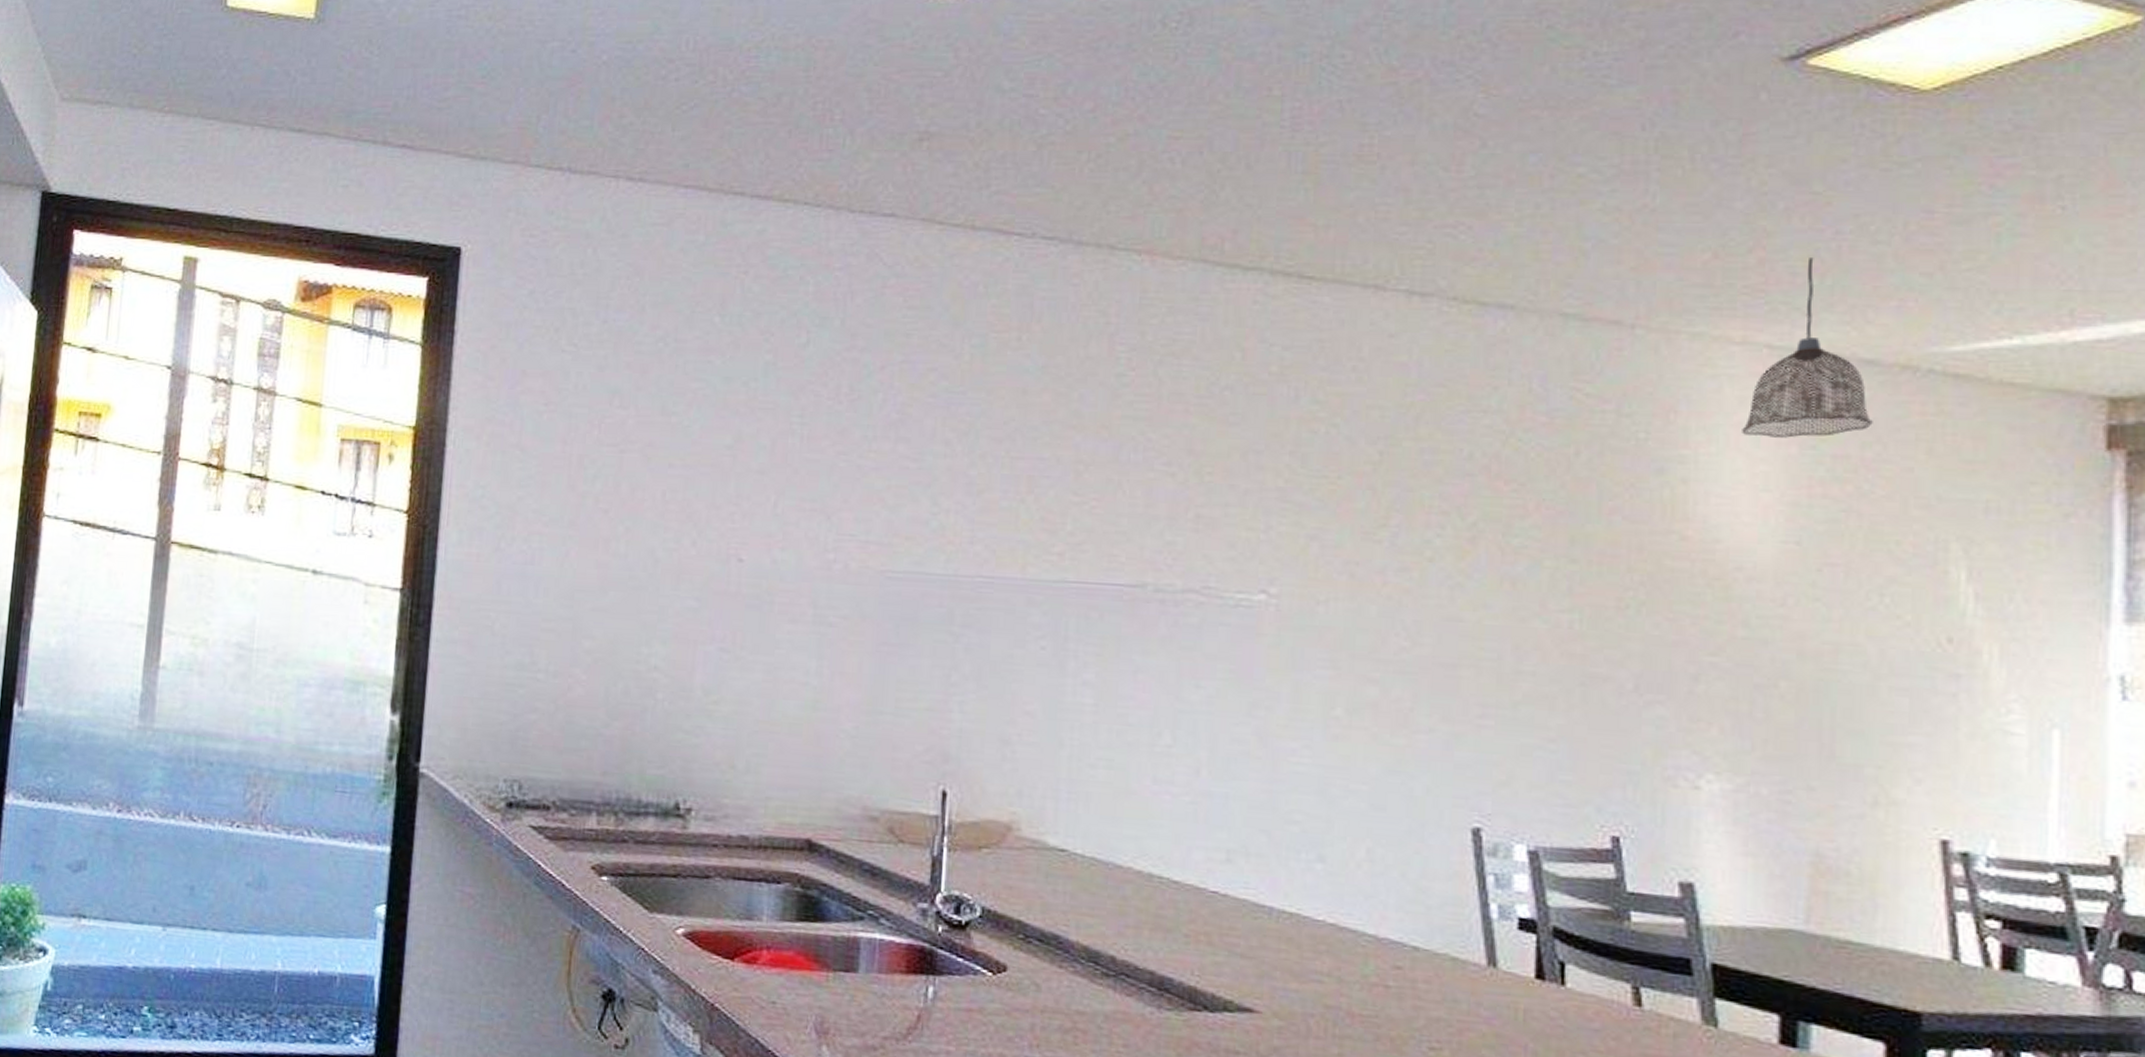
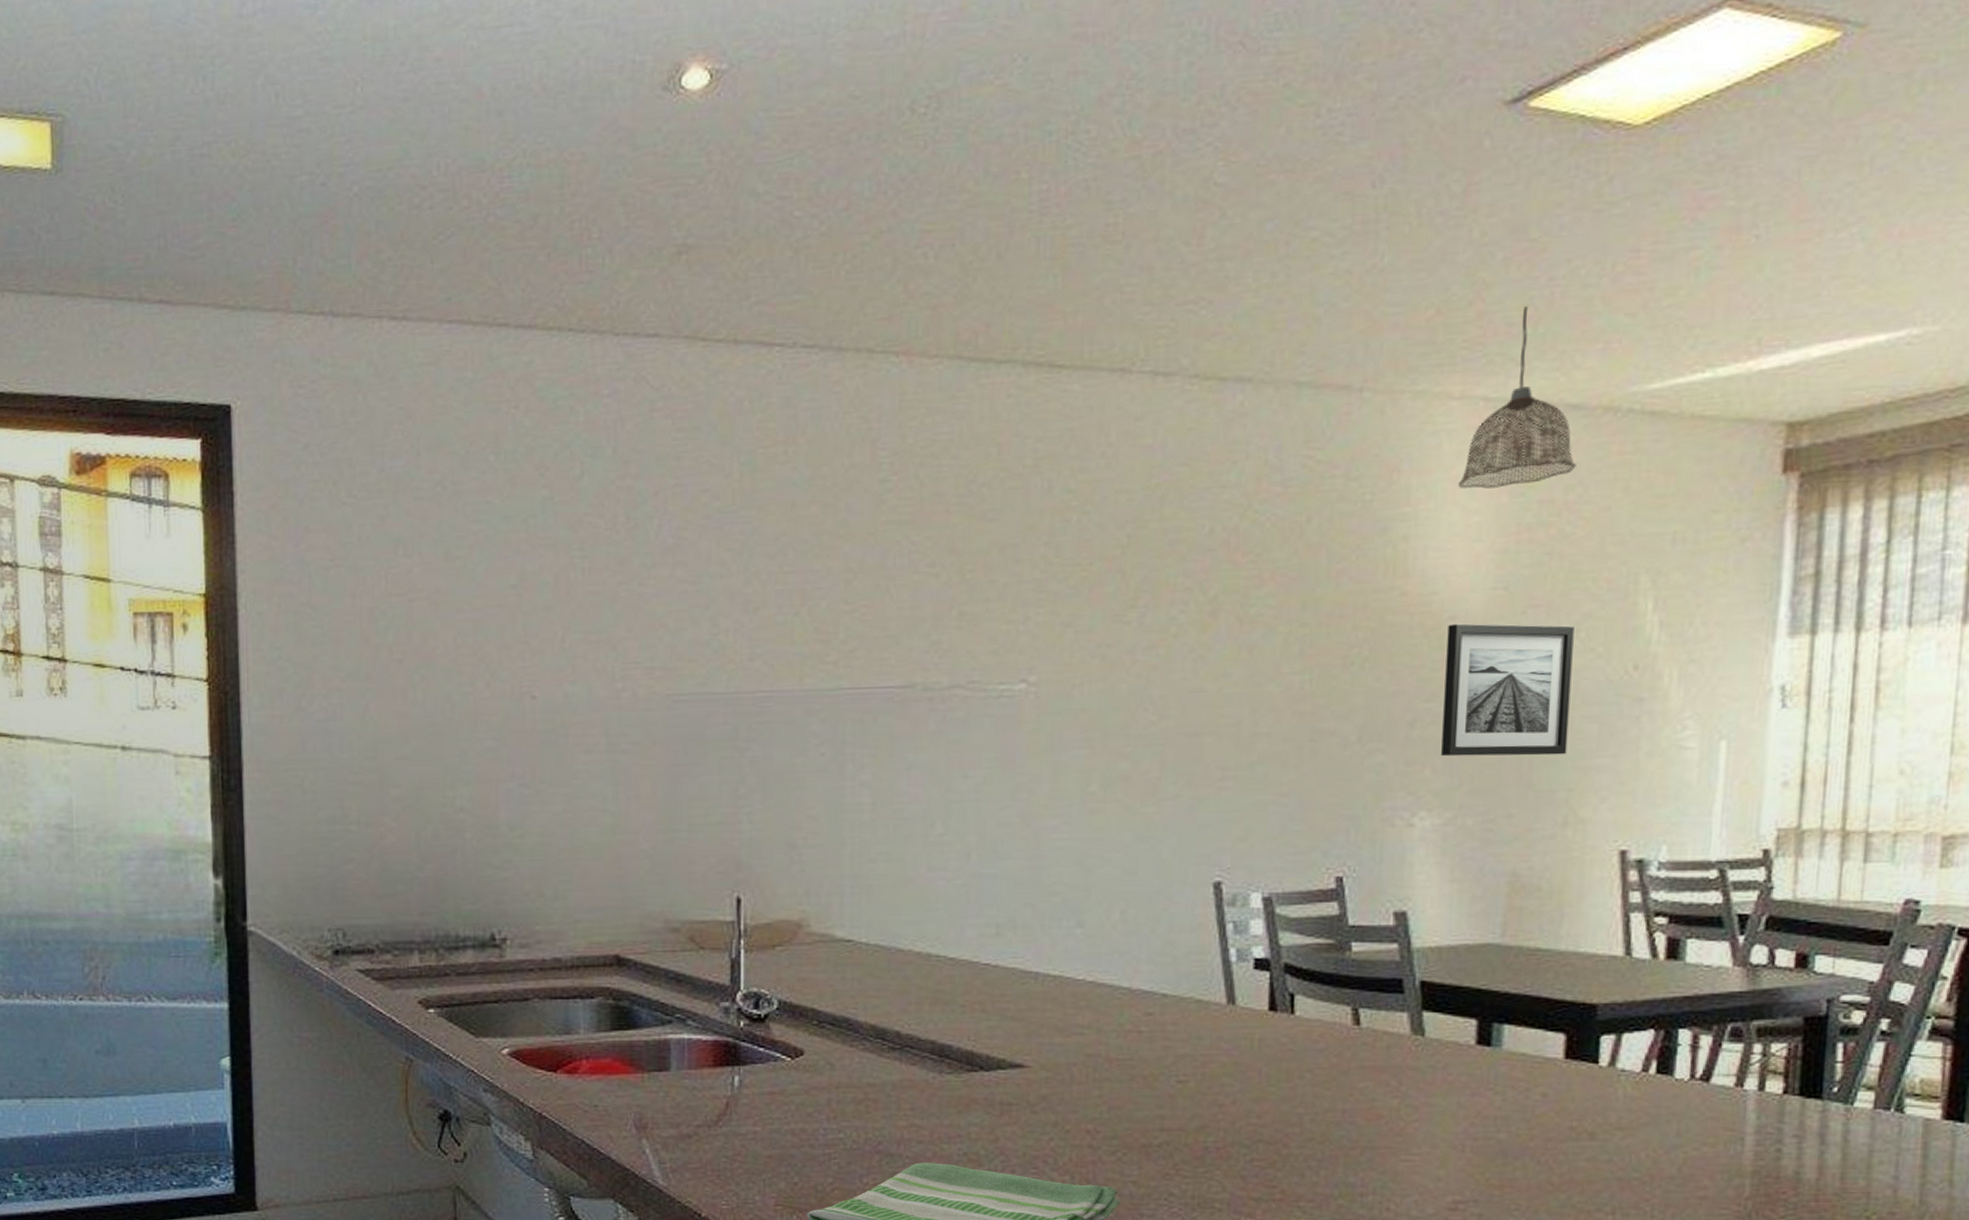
wall art: none [1730,575,1877,728] -> present [1441,623,1574,757]

